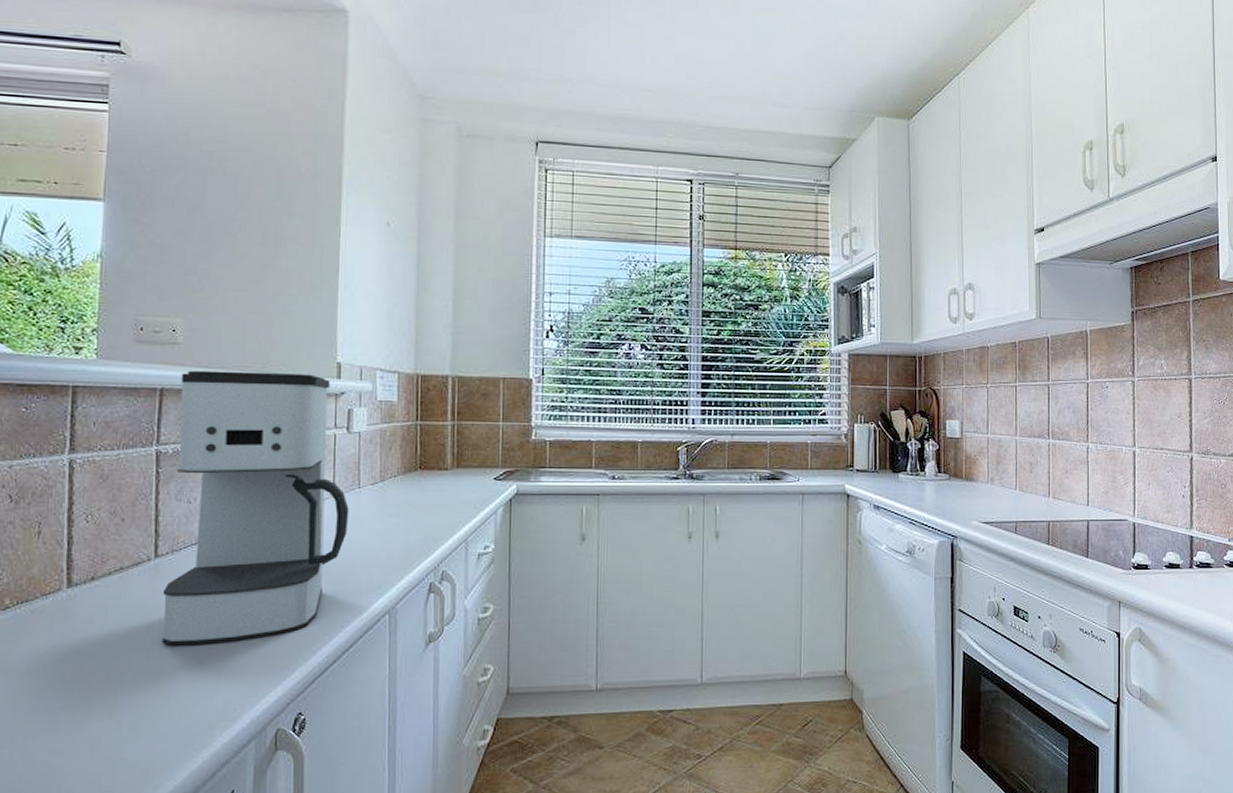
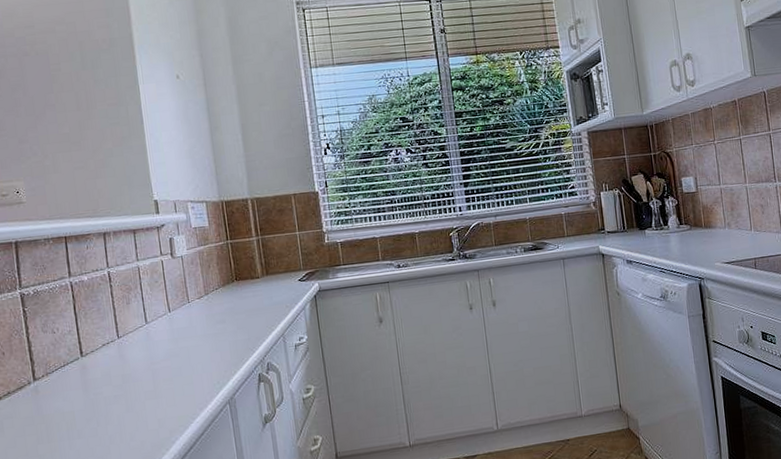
coffee maker: present [162,370,349,646] -> none [30,213,185,451]

